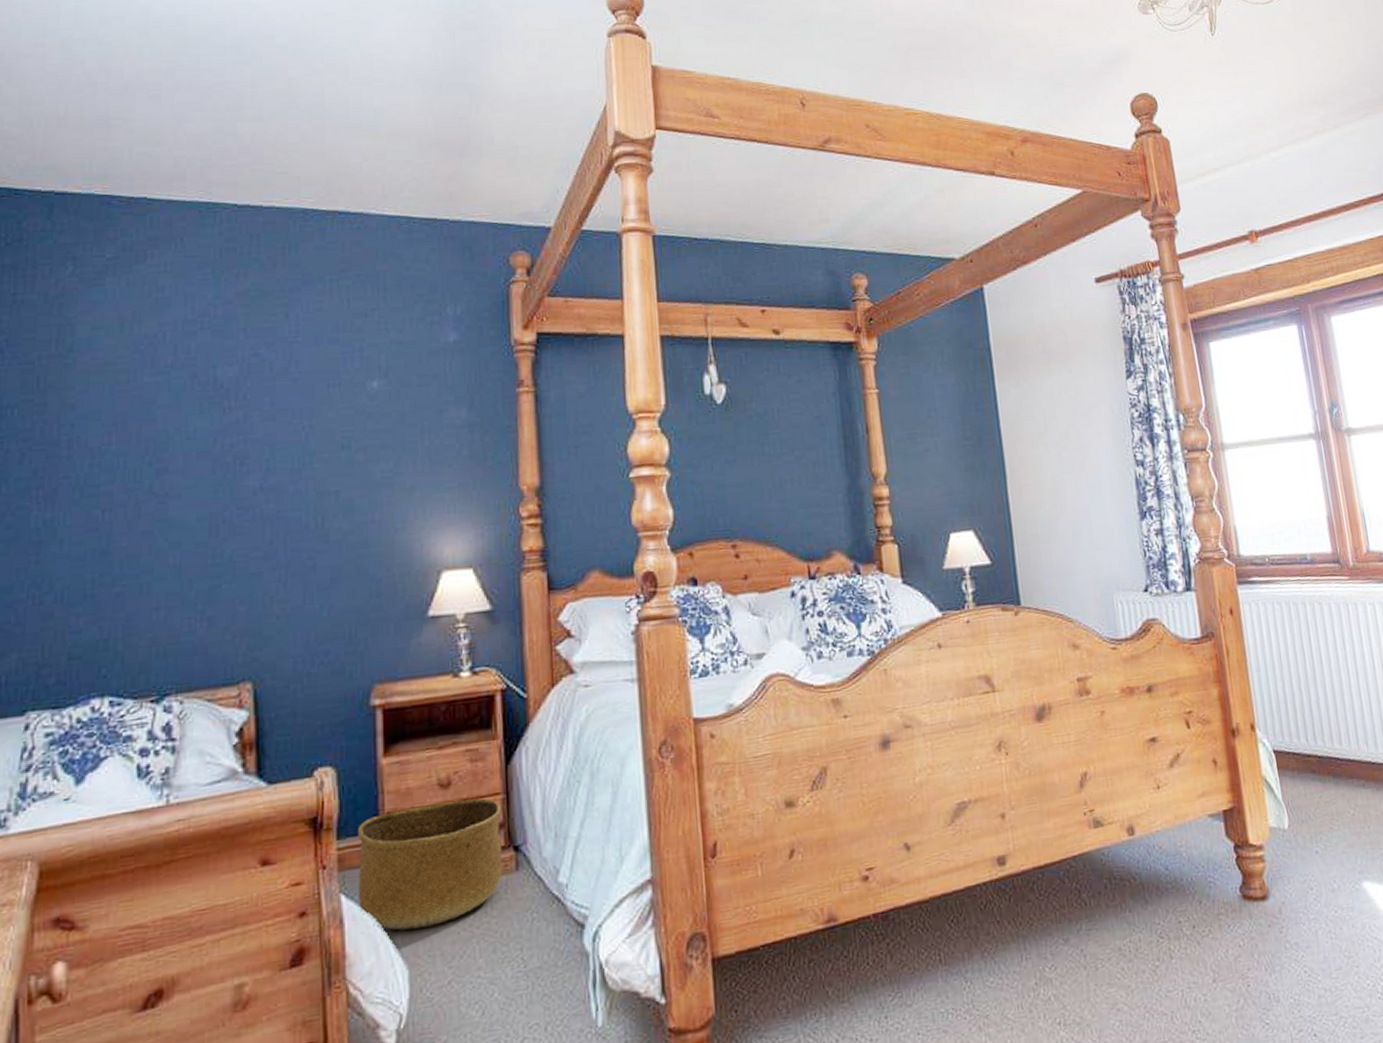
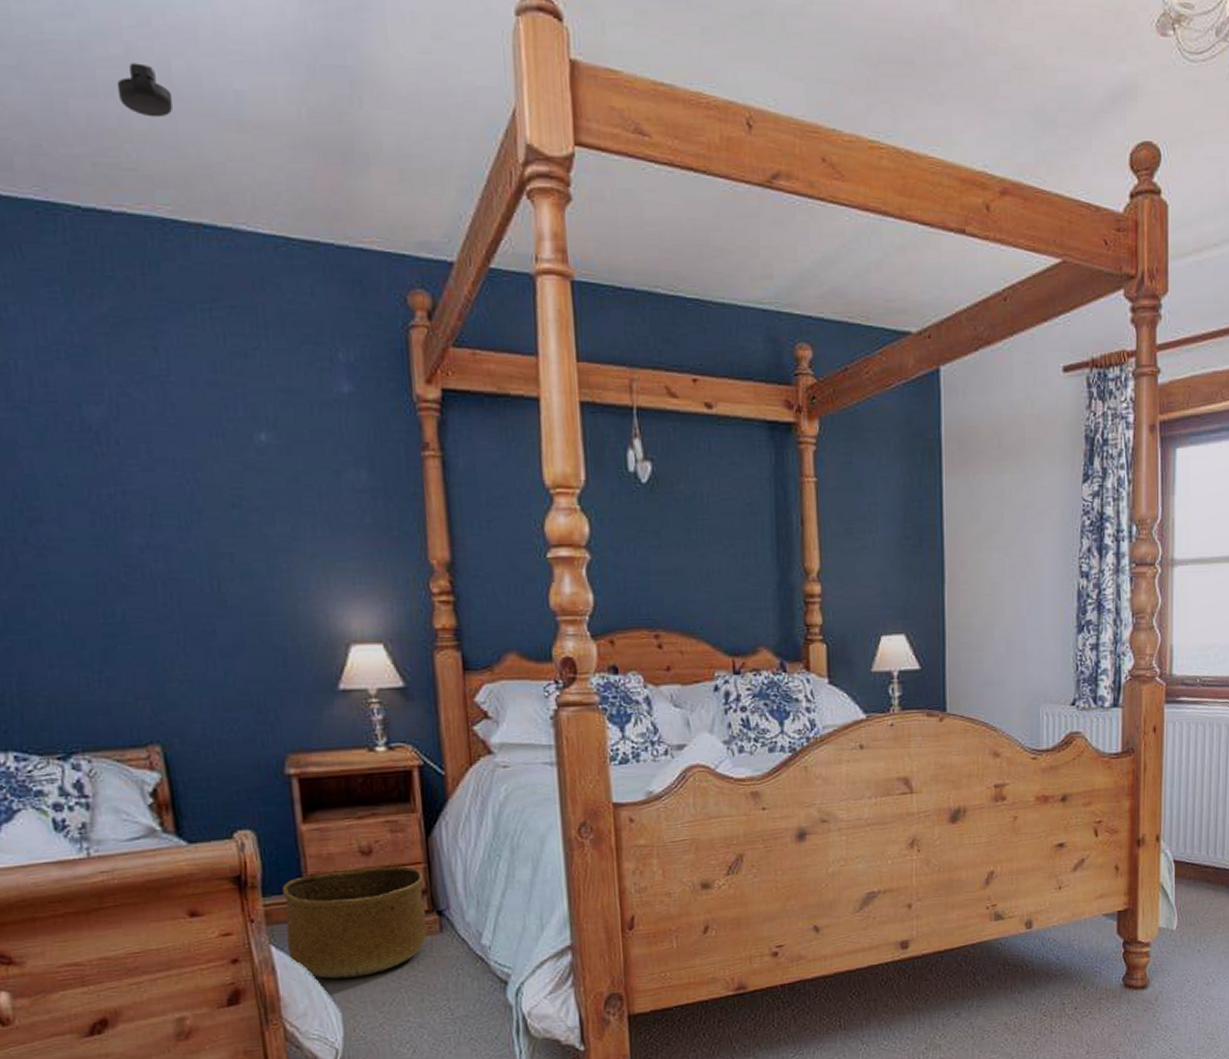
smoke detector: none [278,93,323,132] -> present [116,63,174,118]

